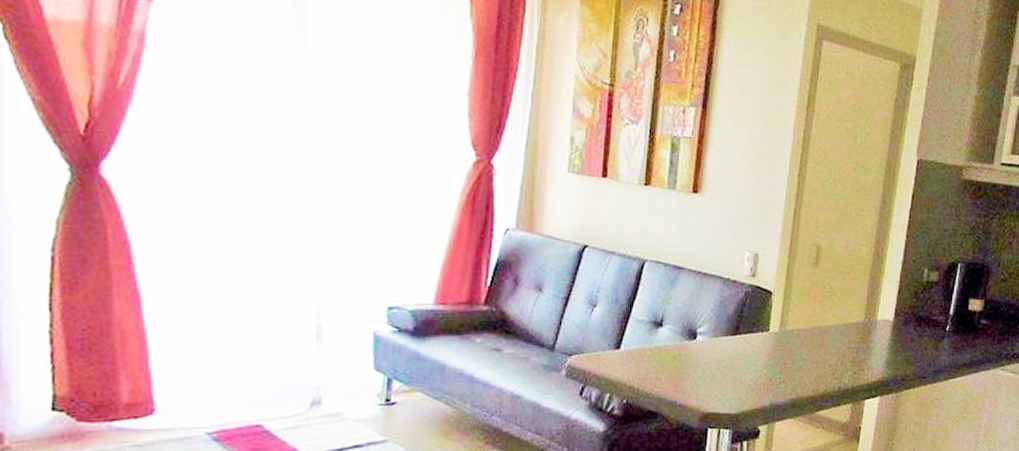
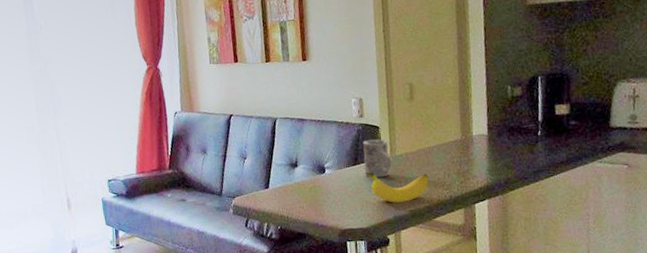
mug: none [745,306,780,355] -> present [363,139,392,178]
banana: none [745,346,820,388] -> present [365,172,430,203]

